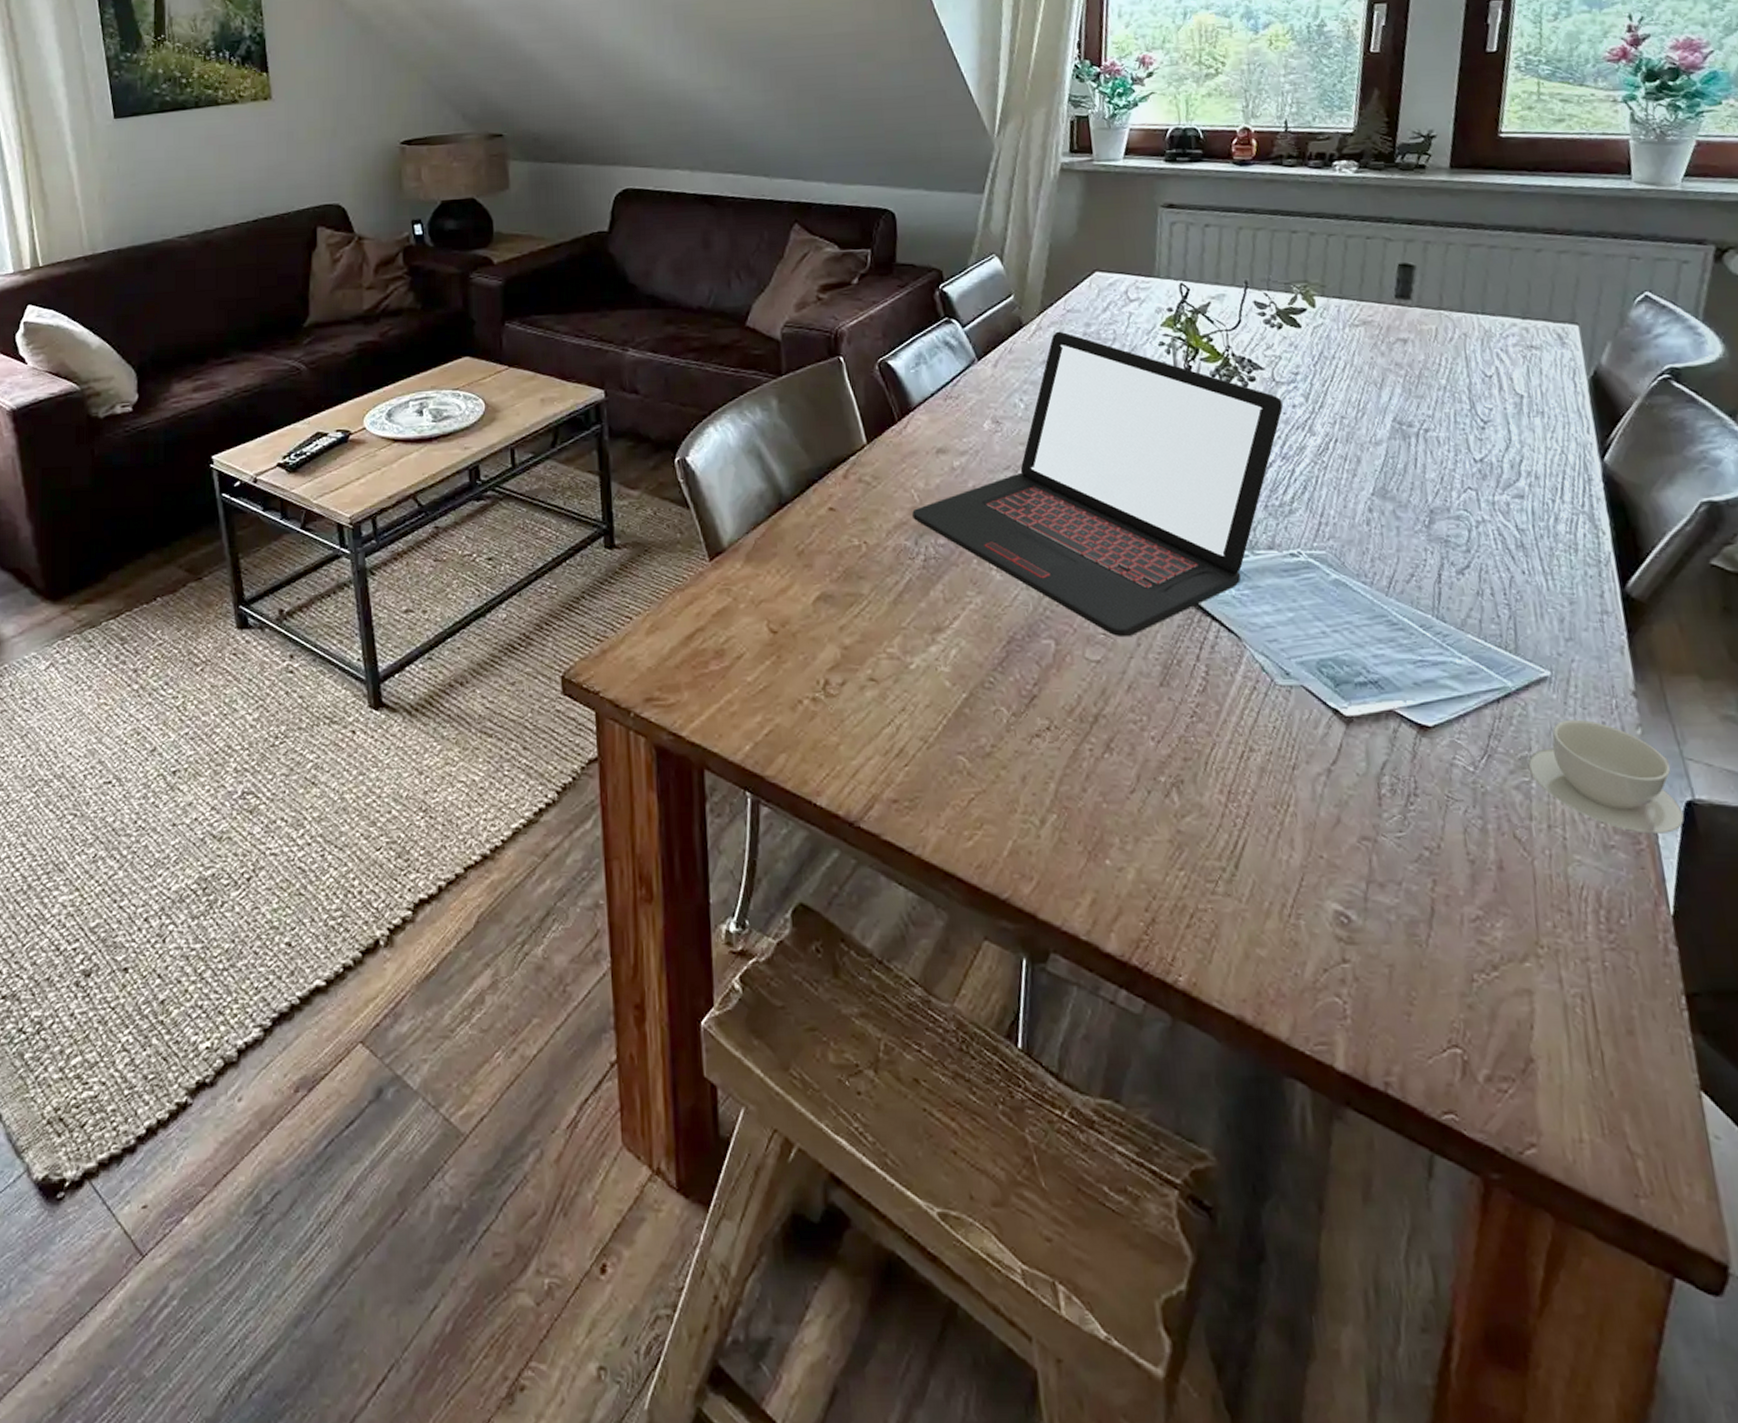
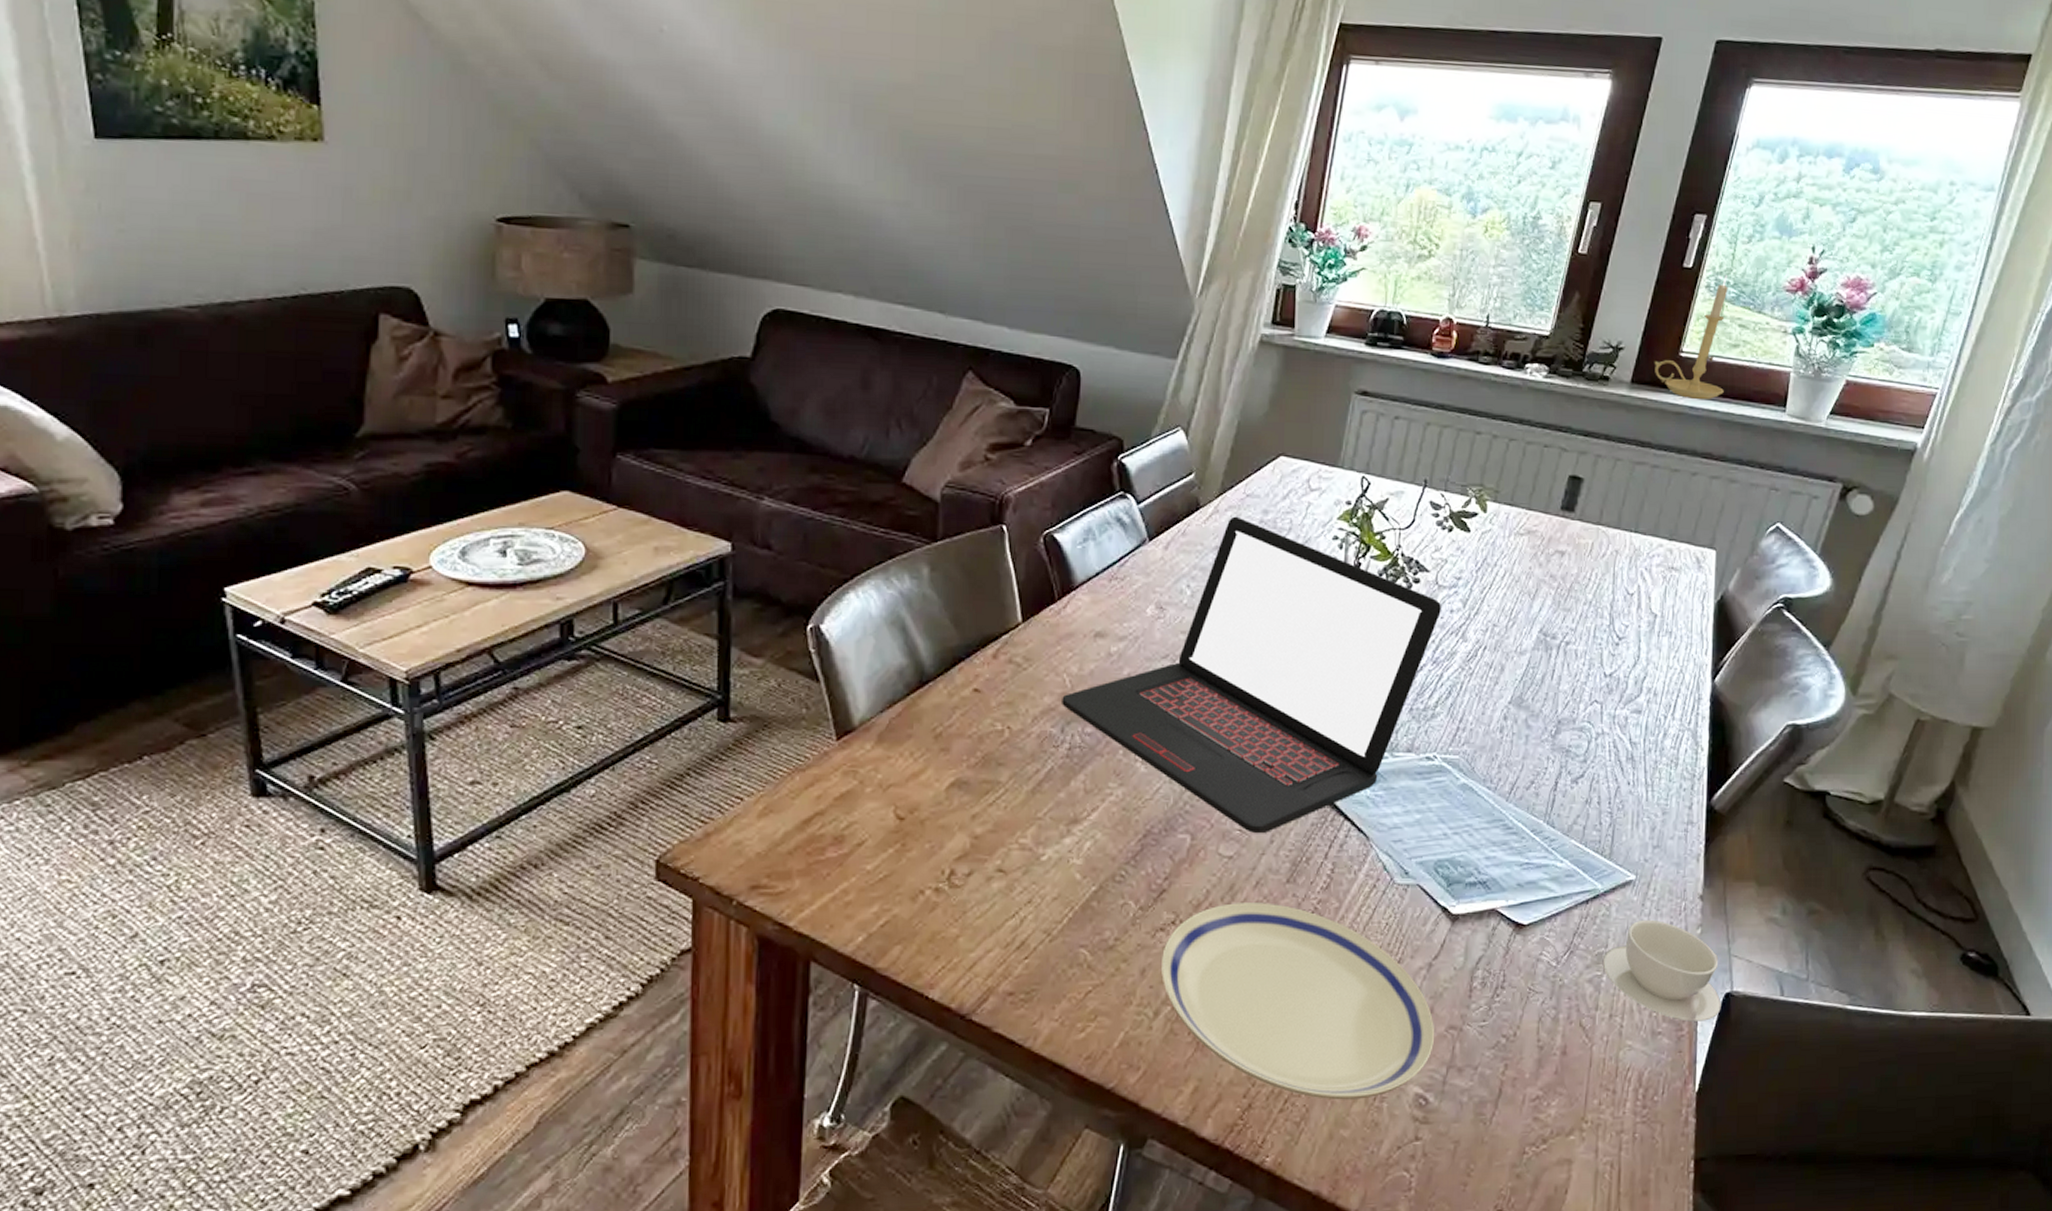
plate: none [1041,707,1347,916] -> present [1161,902,1435,1100]
candle holder: none [1471,53,1556,178] -> present [1654,274,1728,400]

